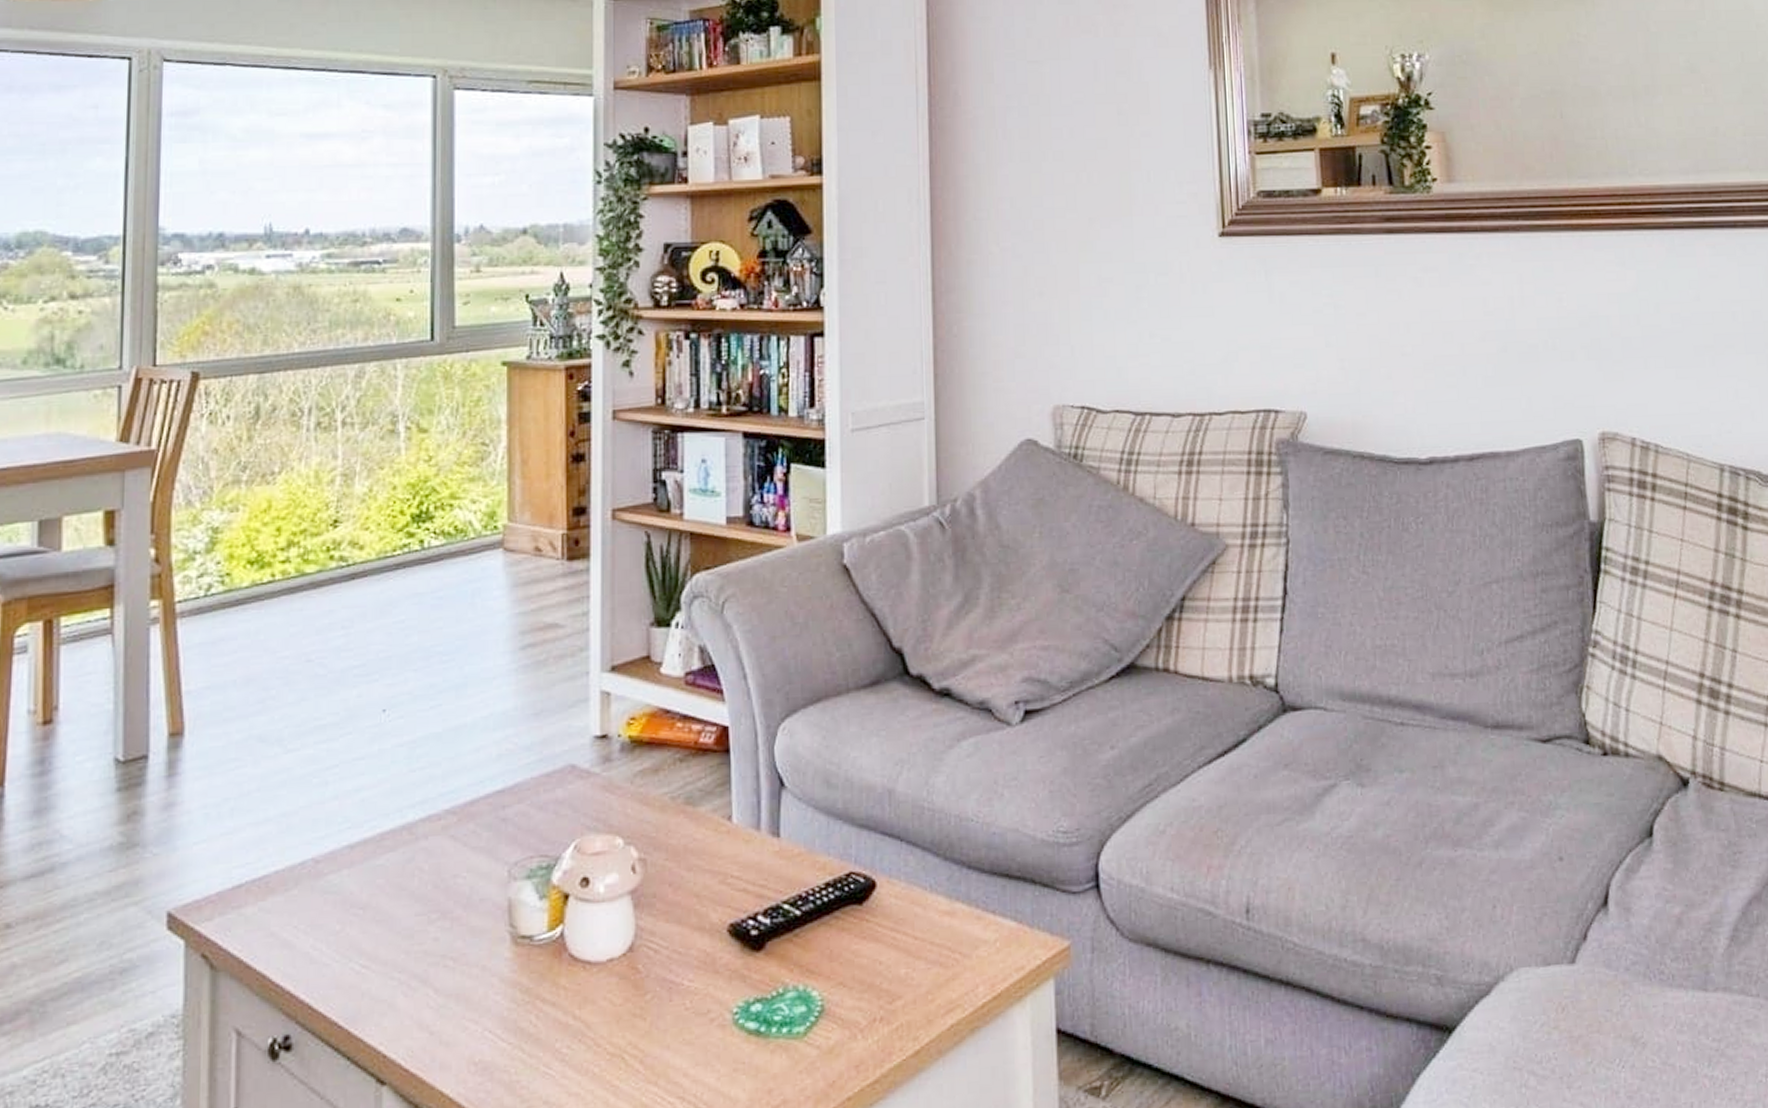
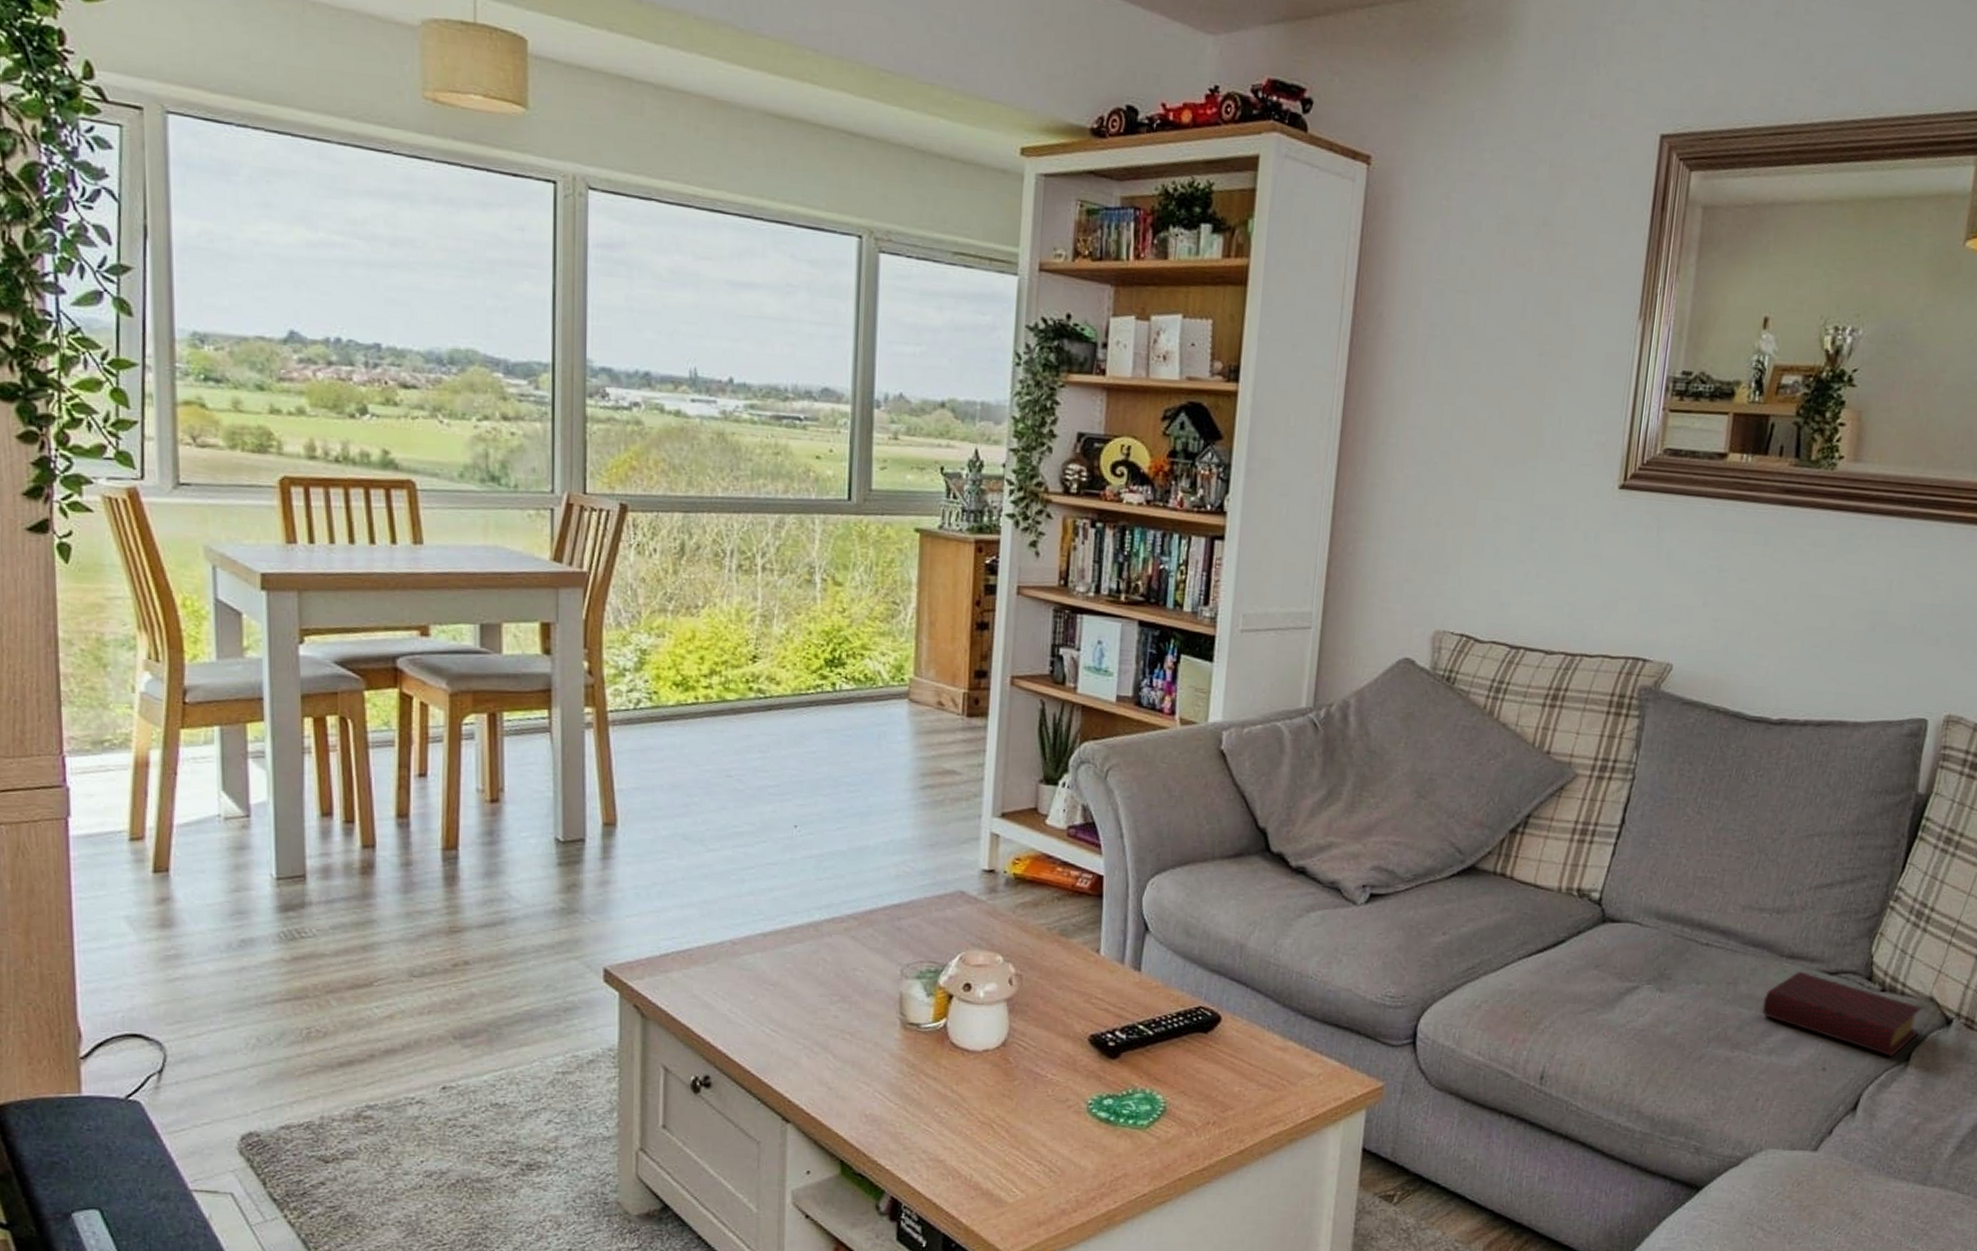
book: none [1476,742,1655,833] -> present [1762,971,1923,1056]

